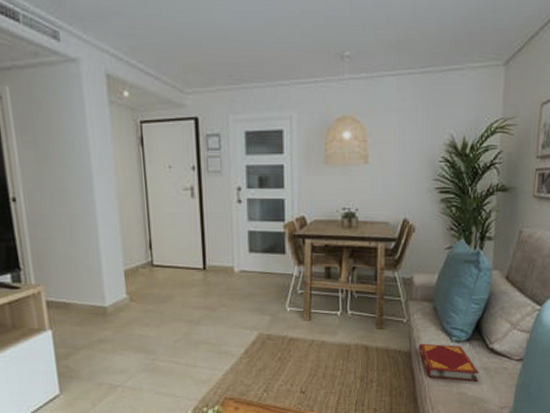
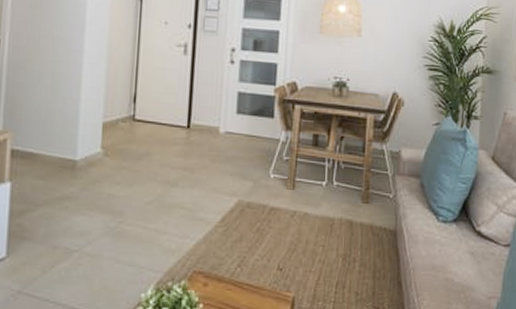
hardback book: present [418,343,479,382] -> none [404,221,466,267]

